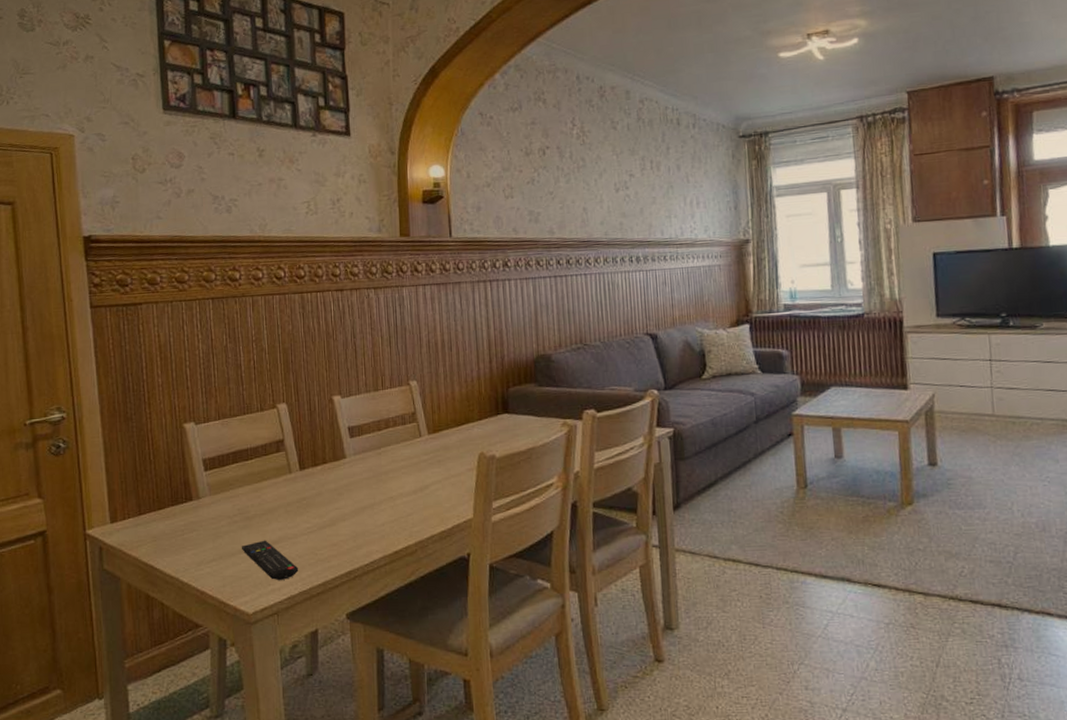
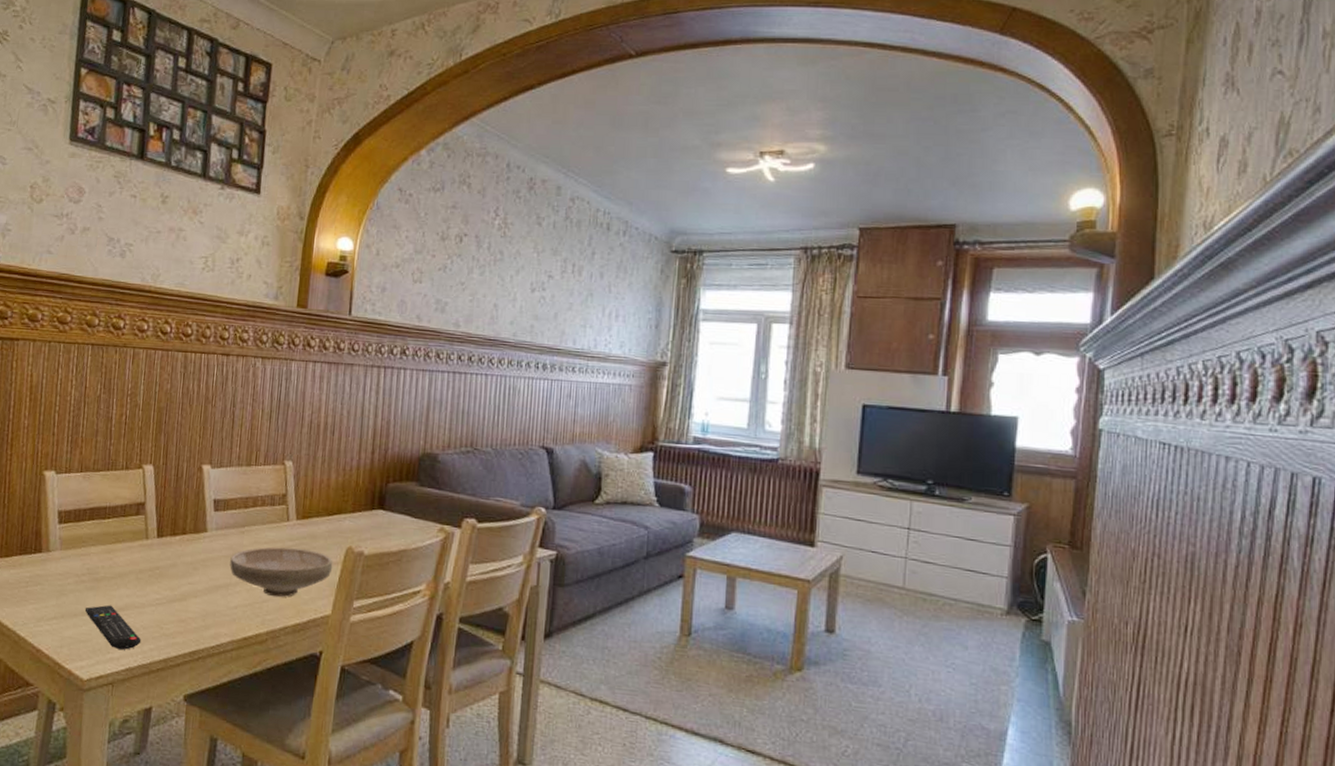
bowl: none [371,461,469,510] -> present [230,547,333,598]

